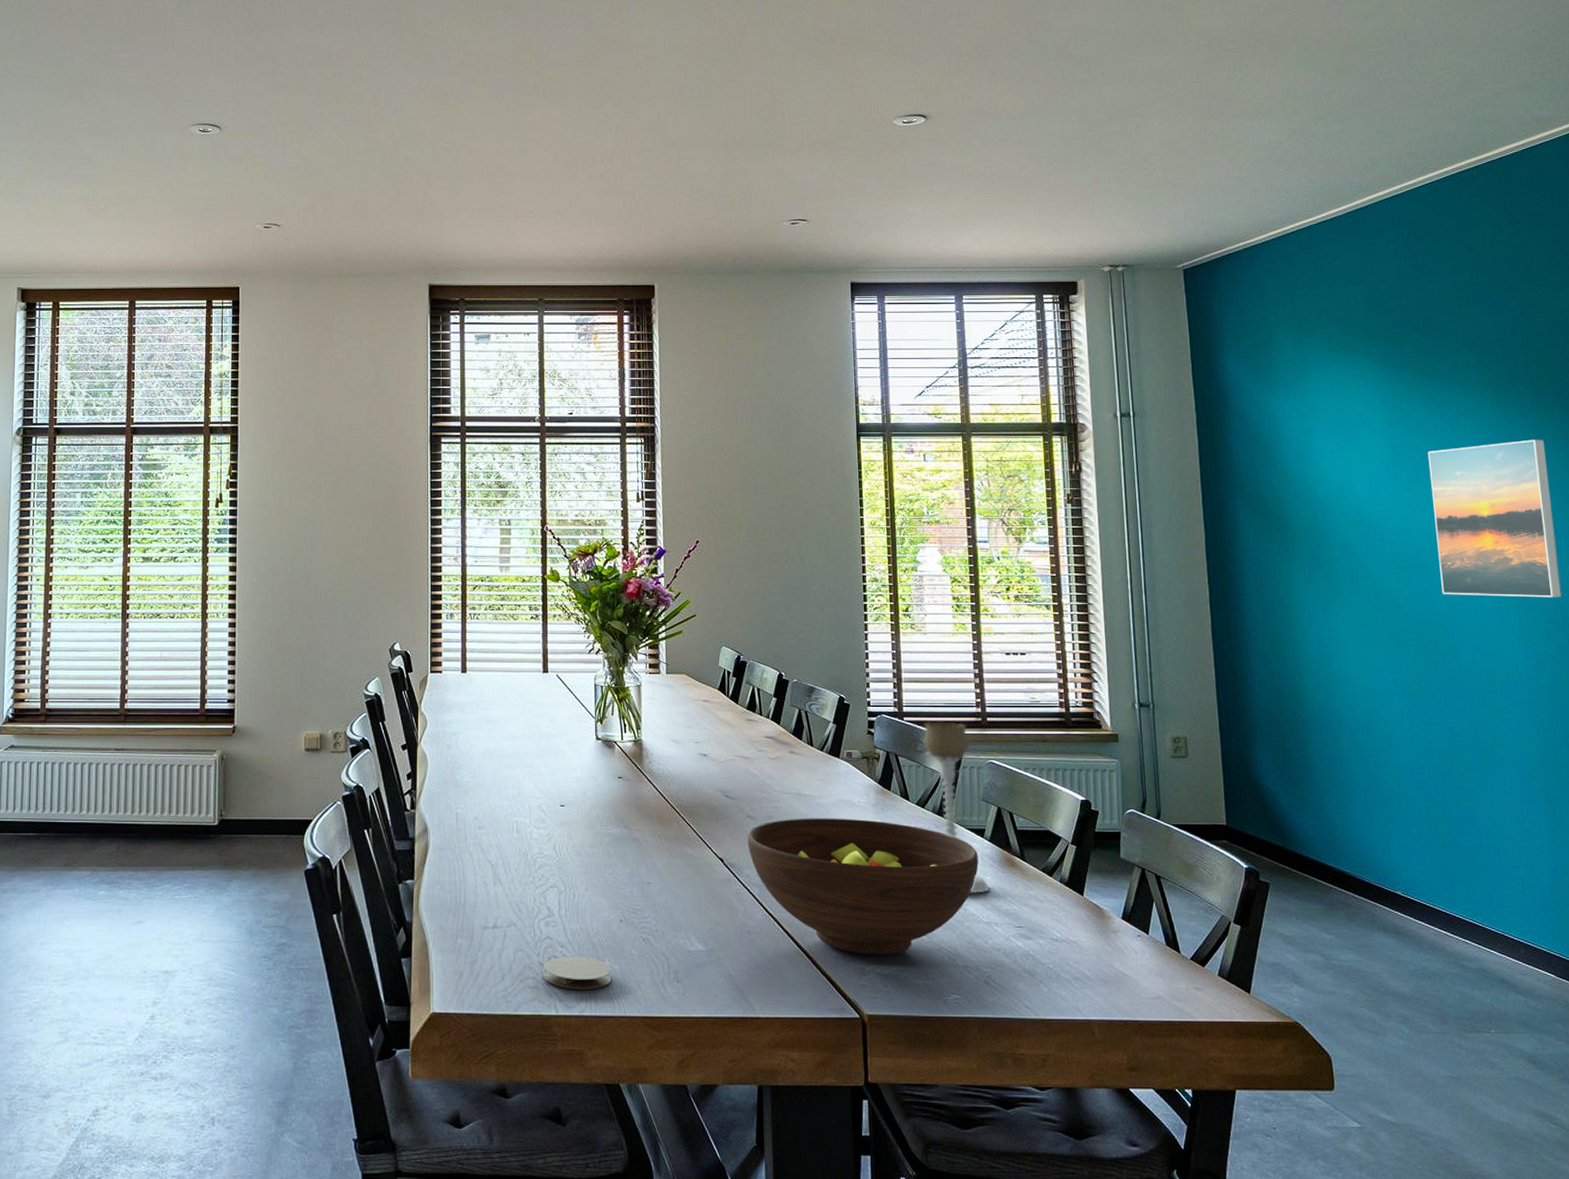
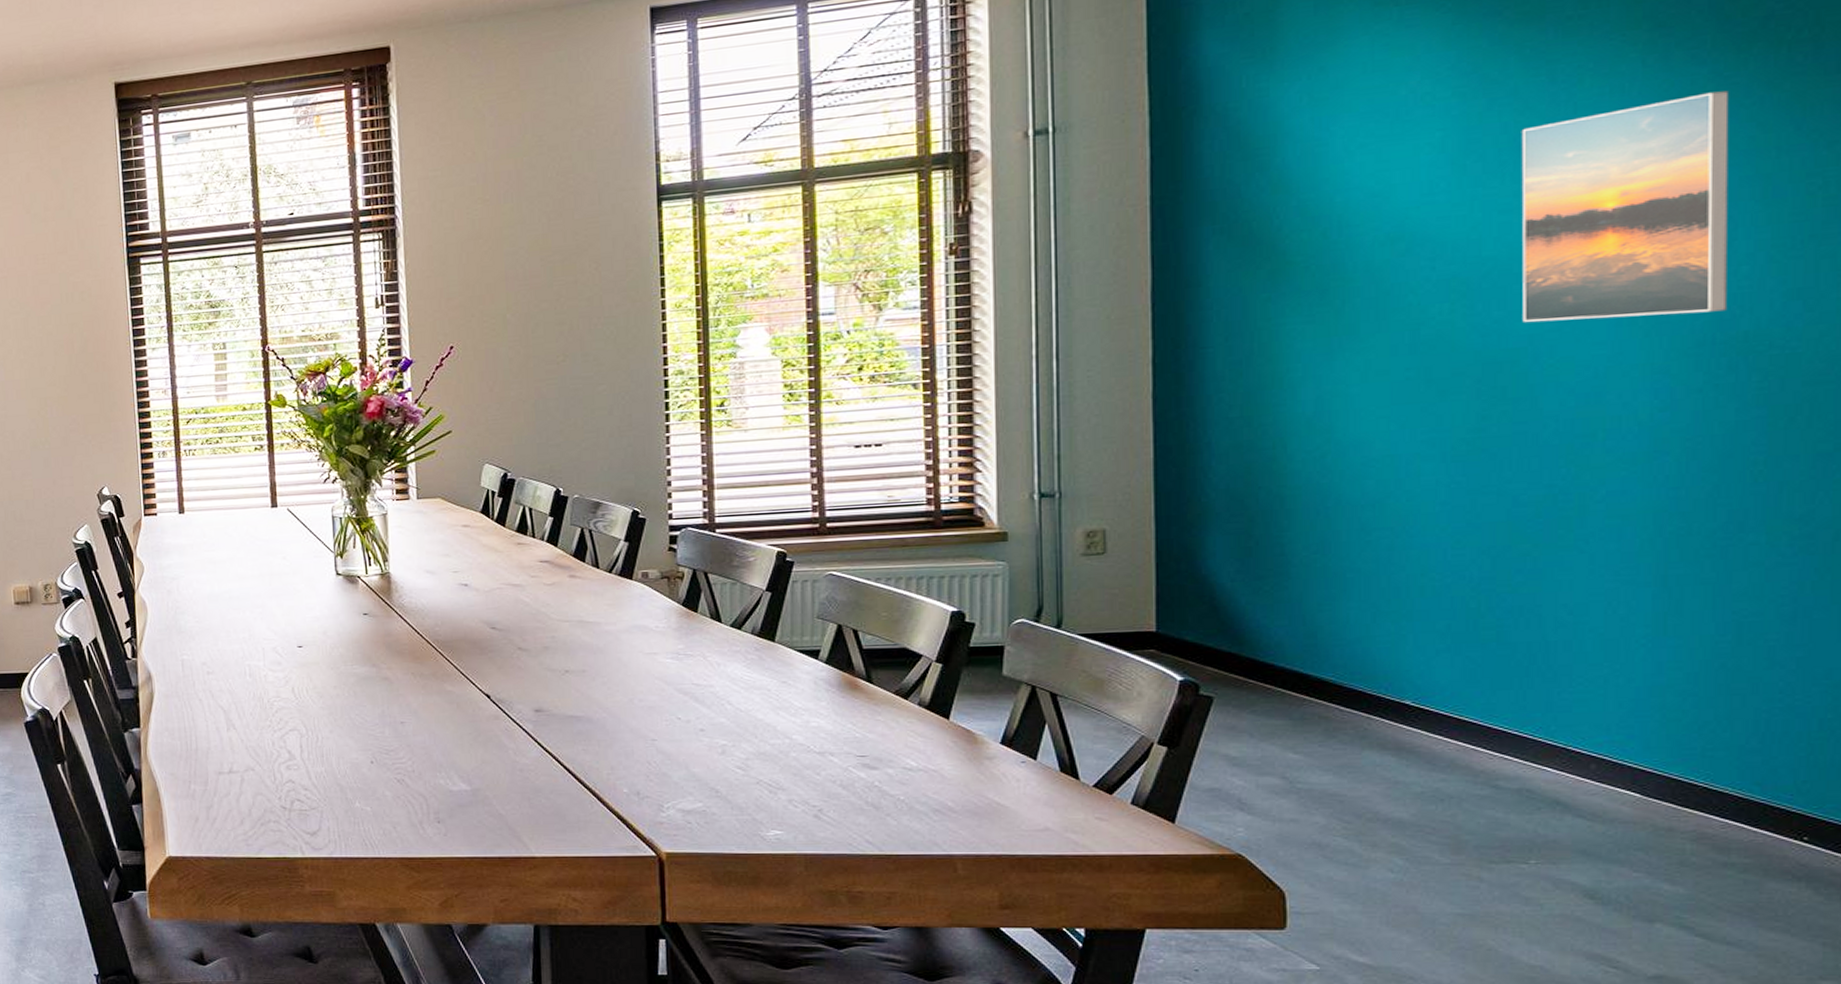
coaster: present [544,956,612,989] -> none [286,799,363,832]
fruit bowl: present [747,818,979,955] -> none [518,645,810,791]
candle holder: present [923,720,990,894] -> none [741,530,825,722]

